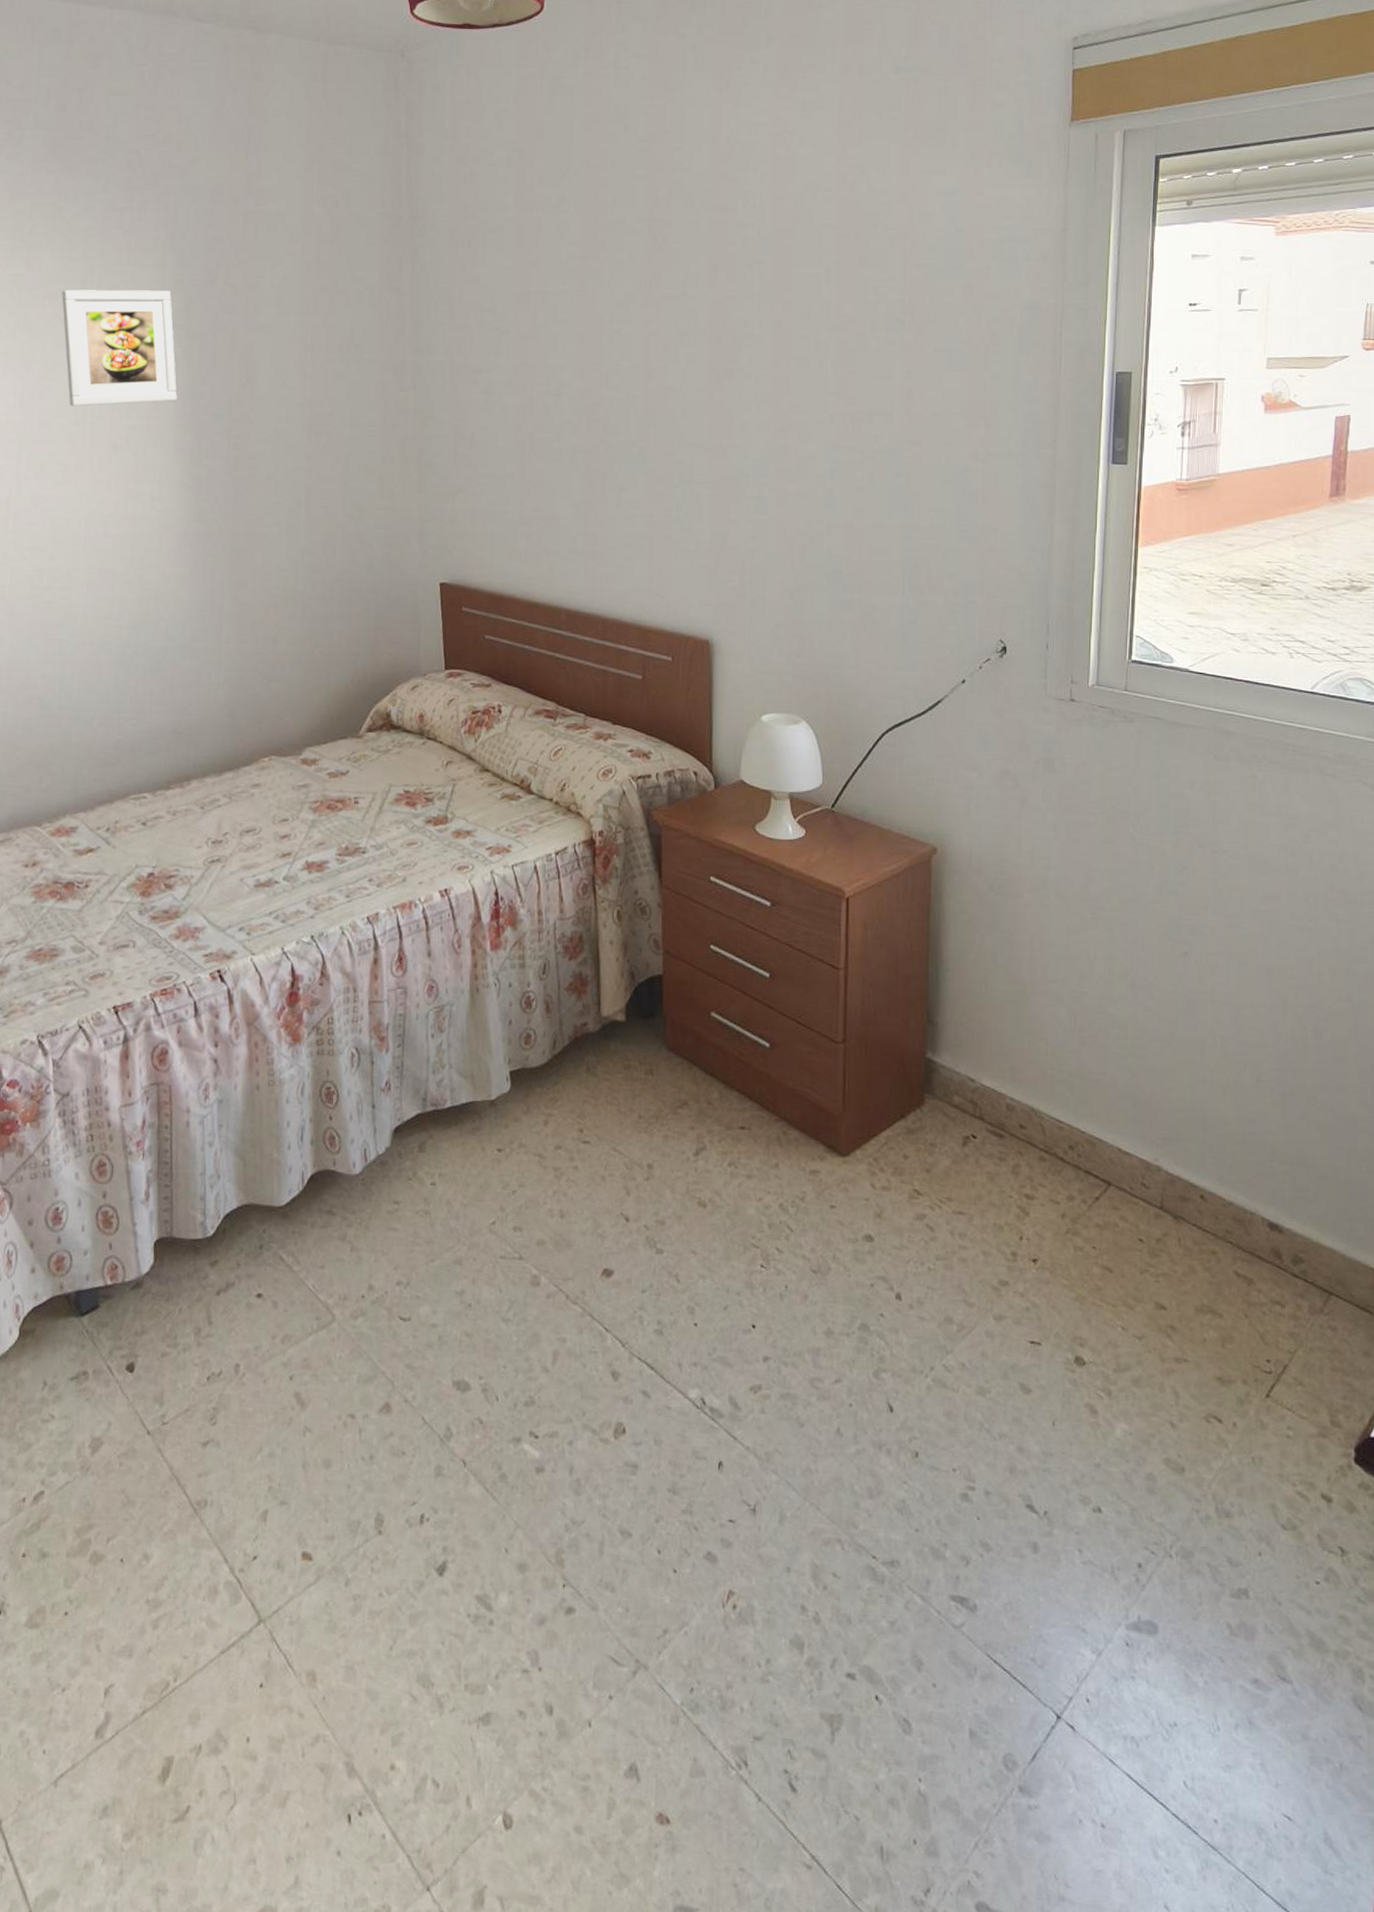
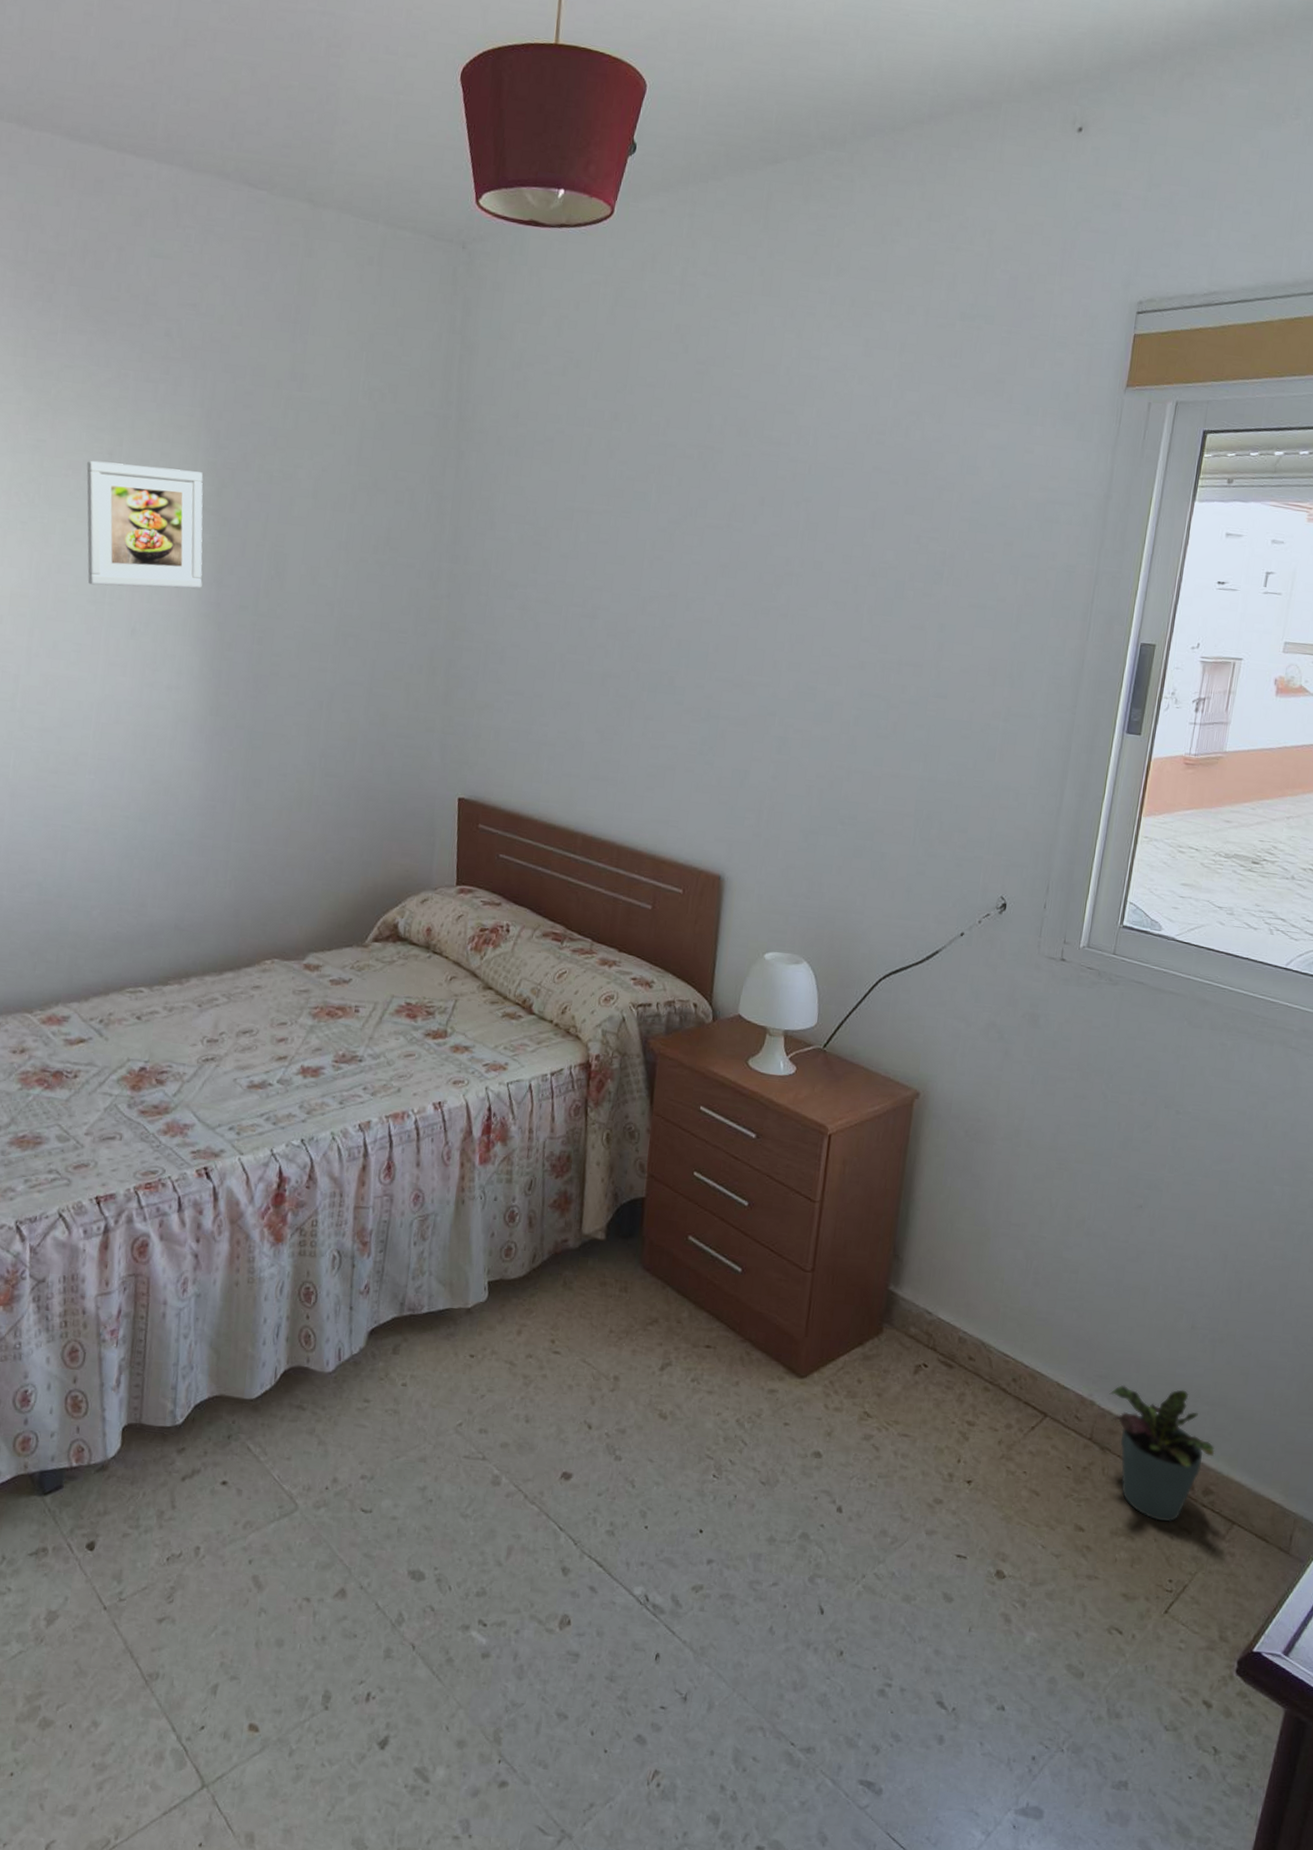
potted plant: none [1176,1146,1300,1296] -> present [1109,1384,1215,1522]

